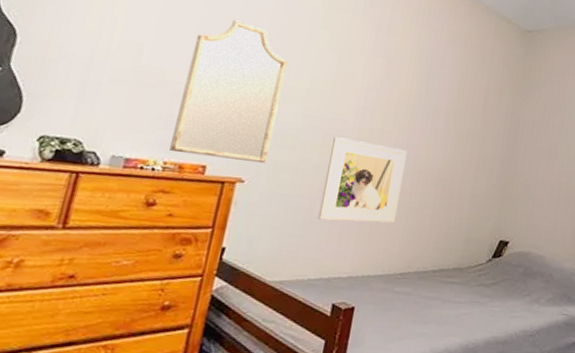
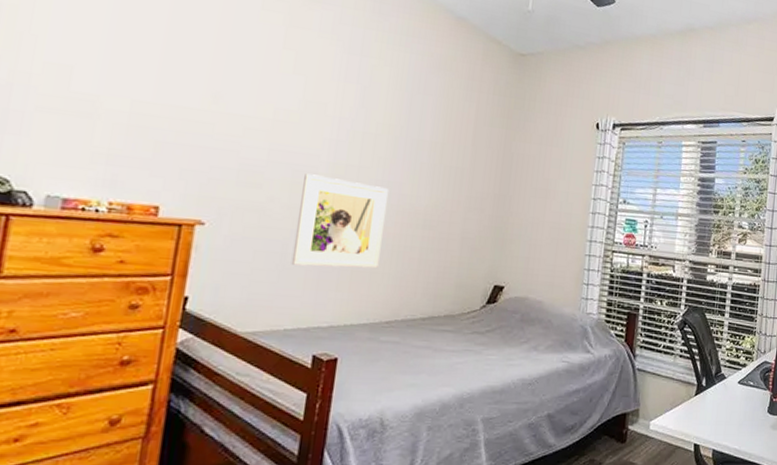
home mirror: present [170,20,288,164] -> none [114,38,246,204]

